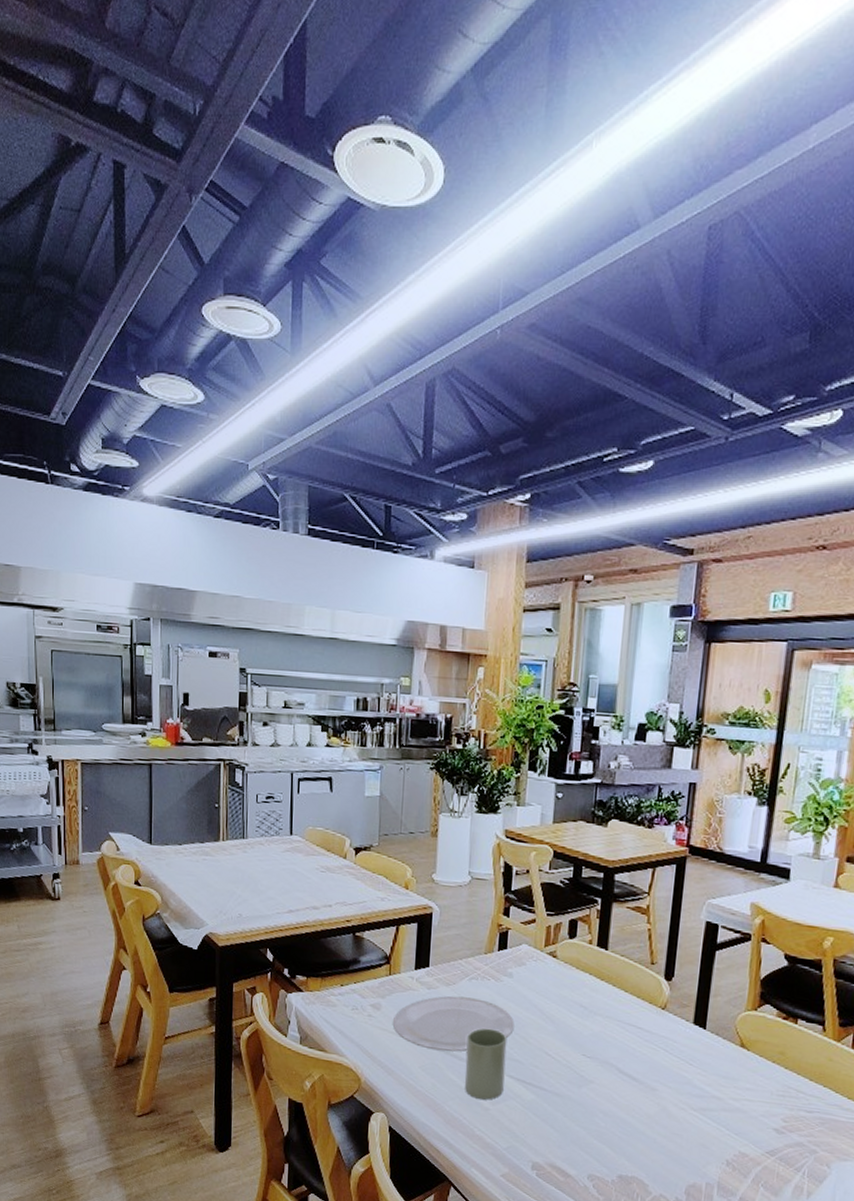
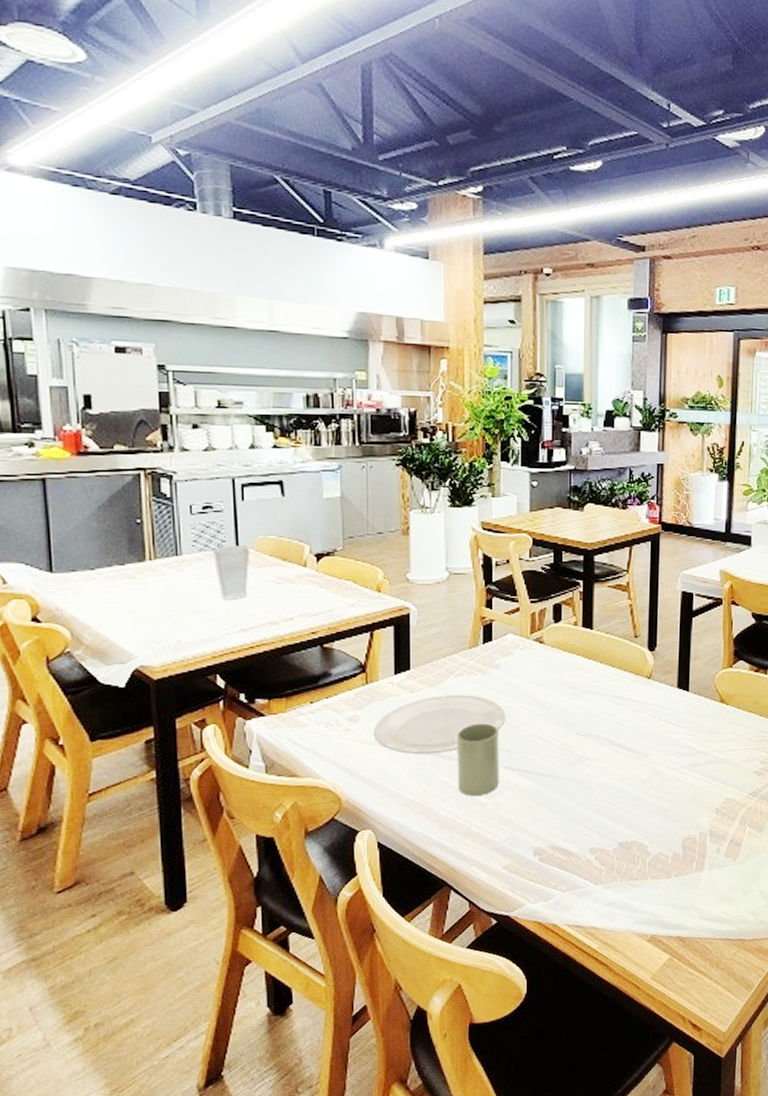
cup: none [271,833,301,883] -> present [212,545,251,600]

